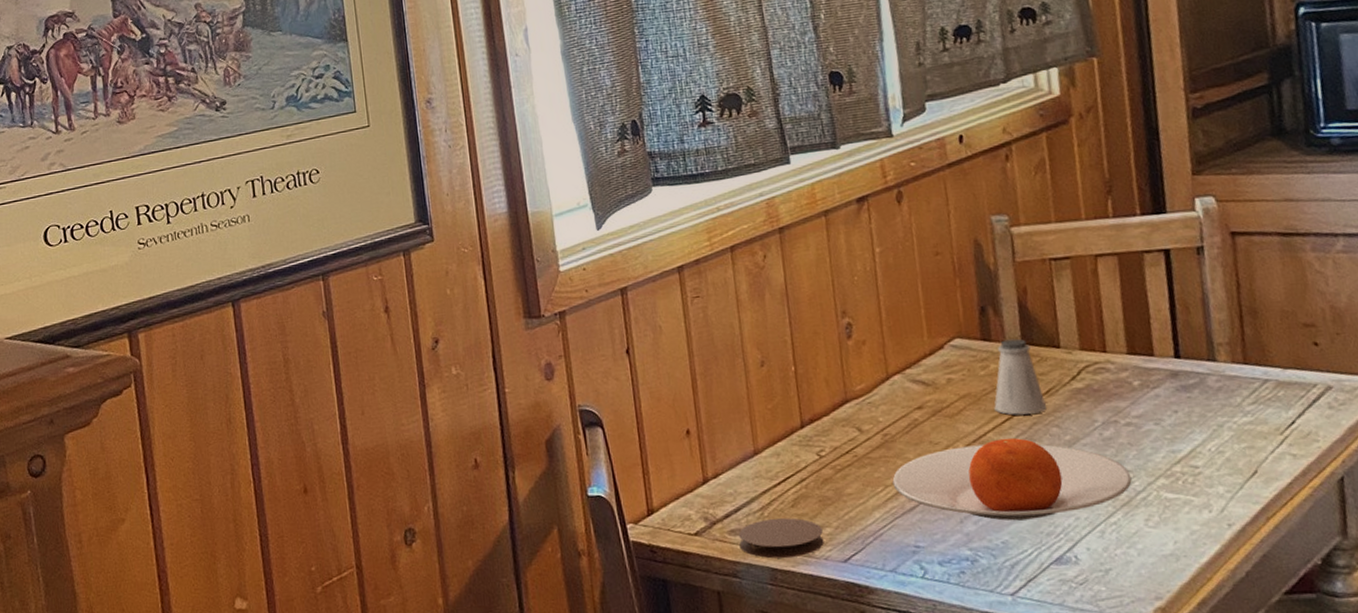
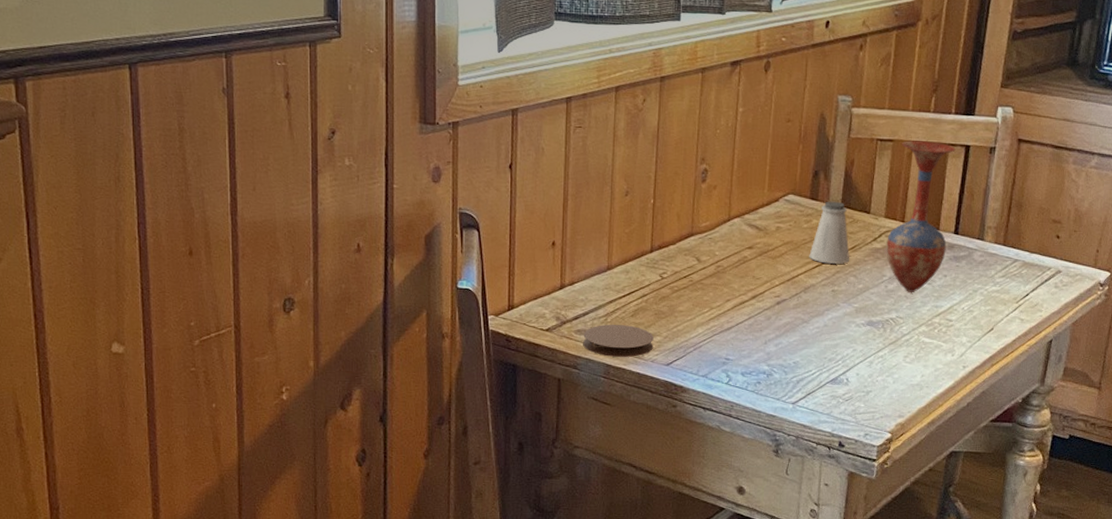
plate: present [892,437,1132,521] -> none [717,281,902,347]
vase: none [1081,251,1170,438] -> present [886,140,956,292]

